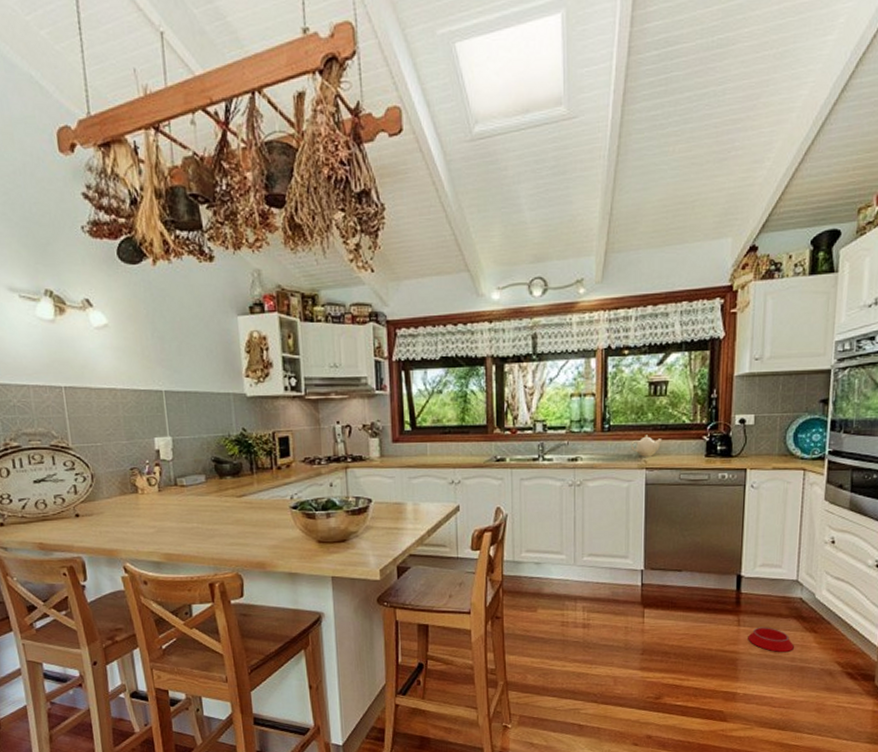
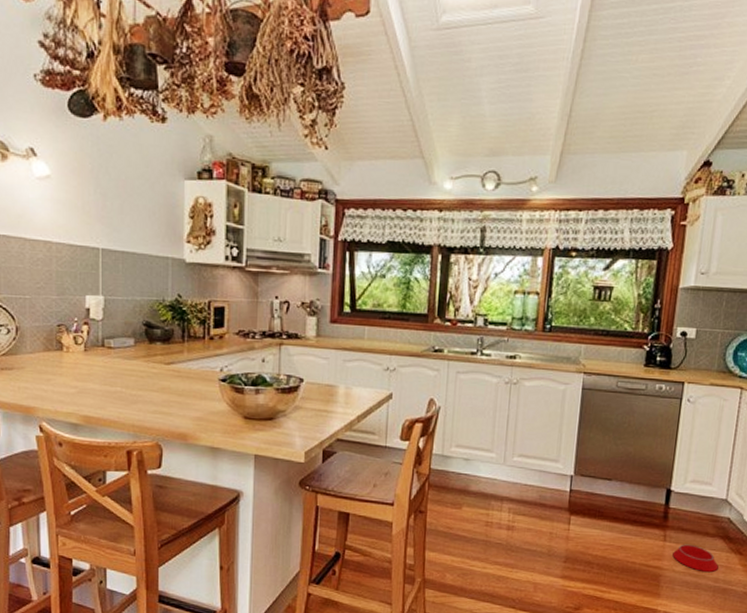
teapot: present [631,435,663,457] -> none [570,339,603,361]

